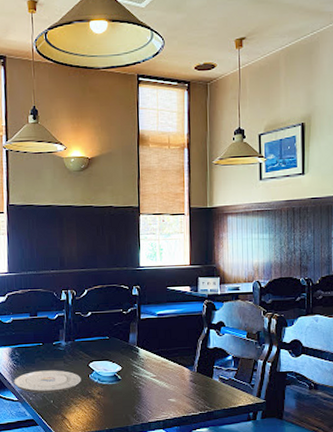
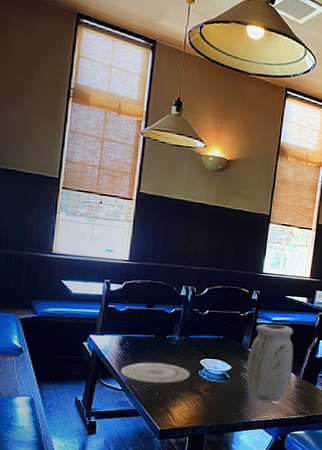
vase: none [137,318,185,400] -> present [246,324,294,401]

